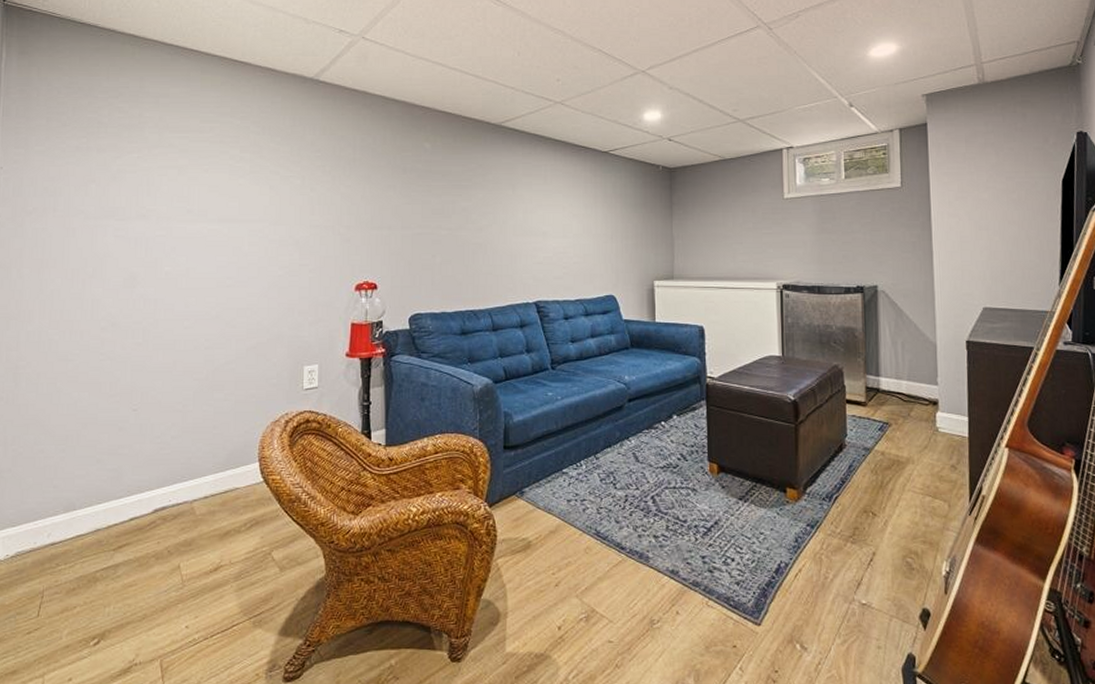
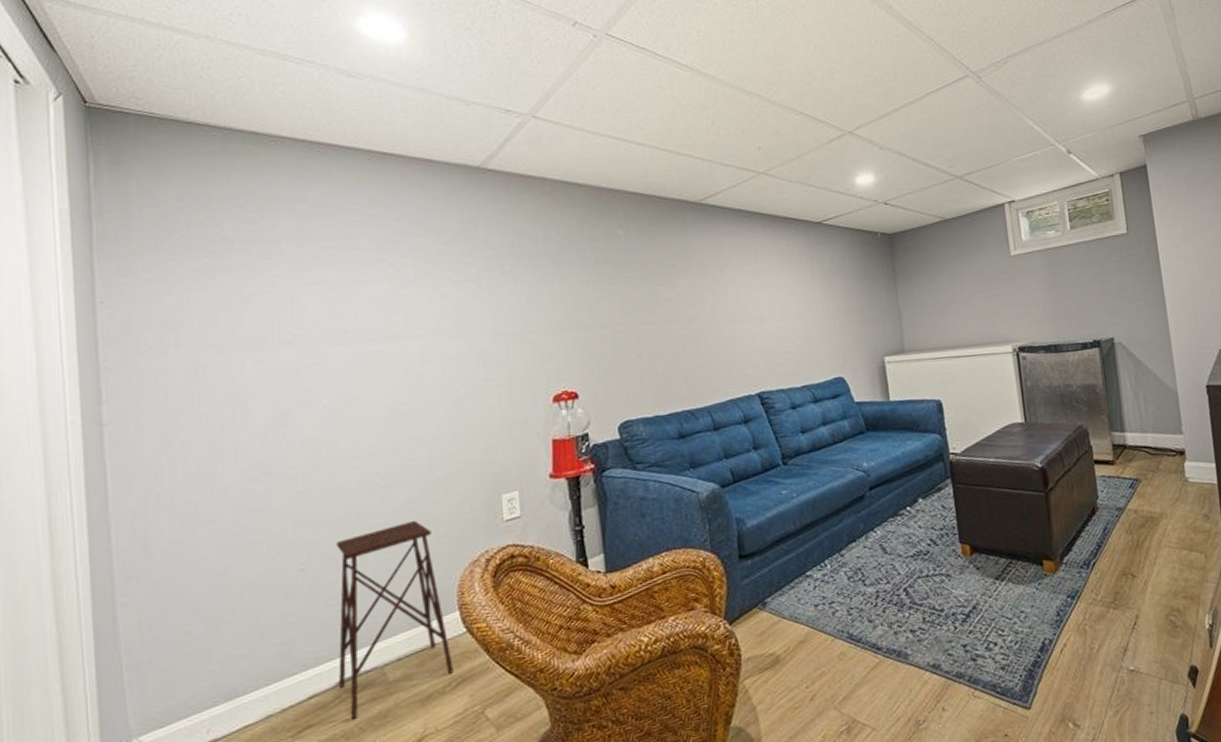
side table: none [154,379,249,543] -> present [336,520,454,719]

